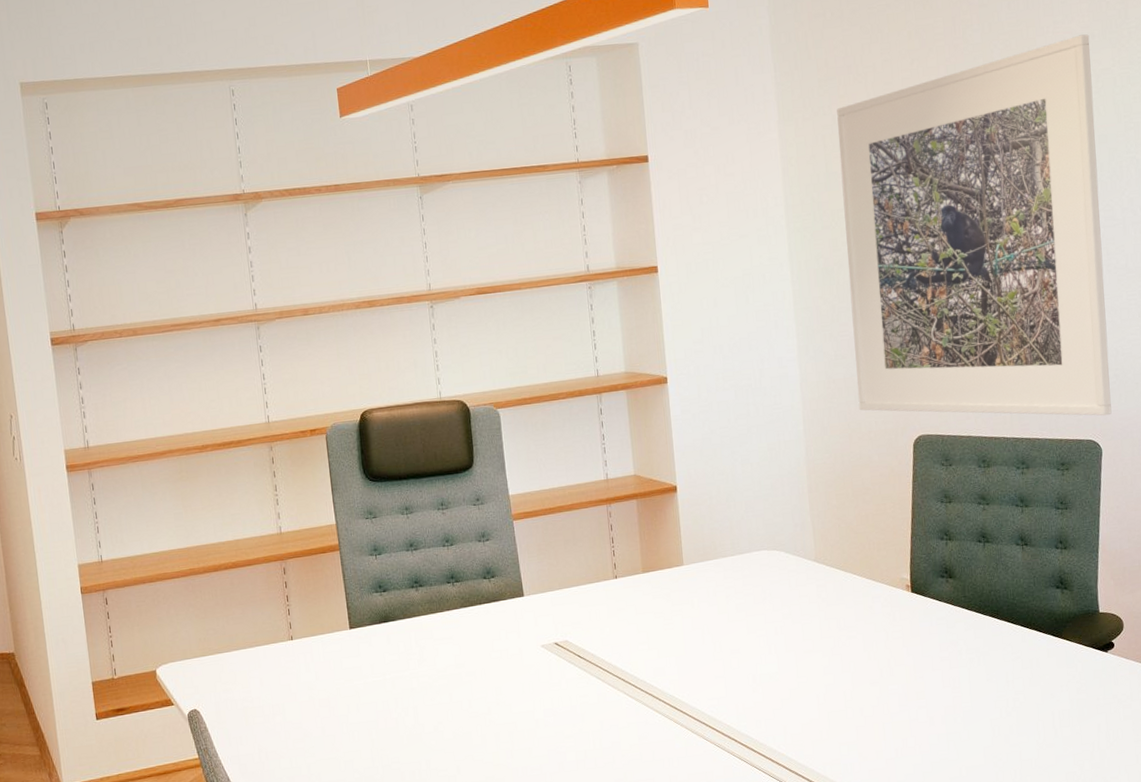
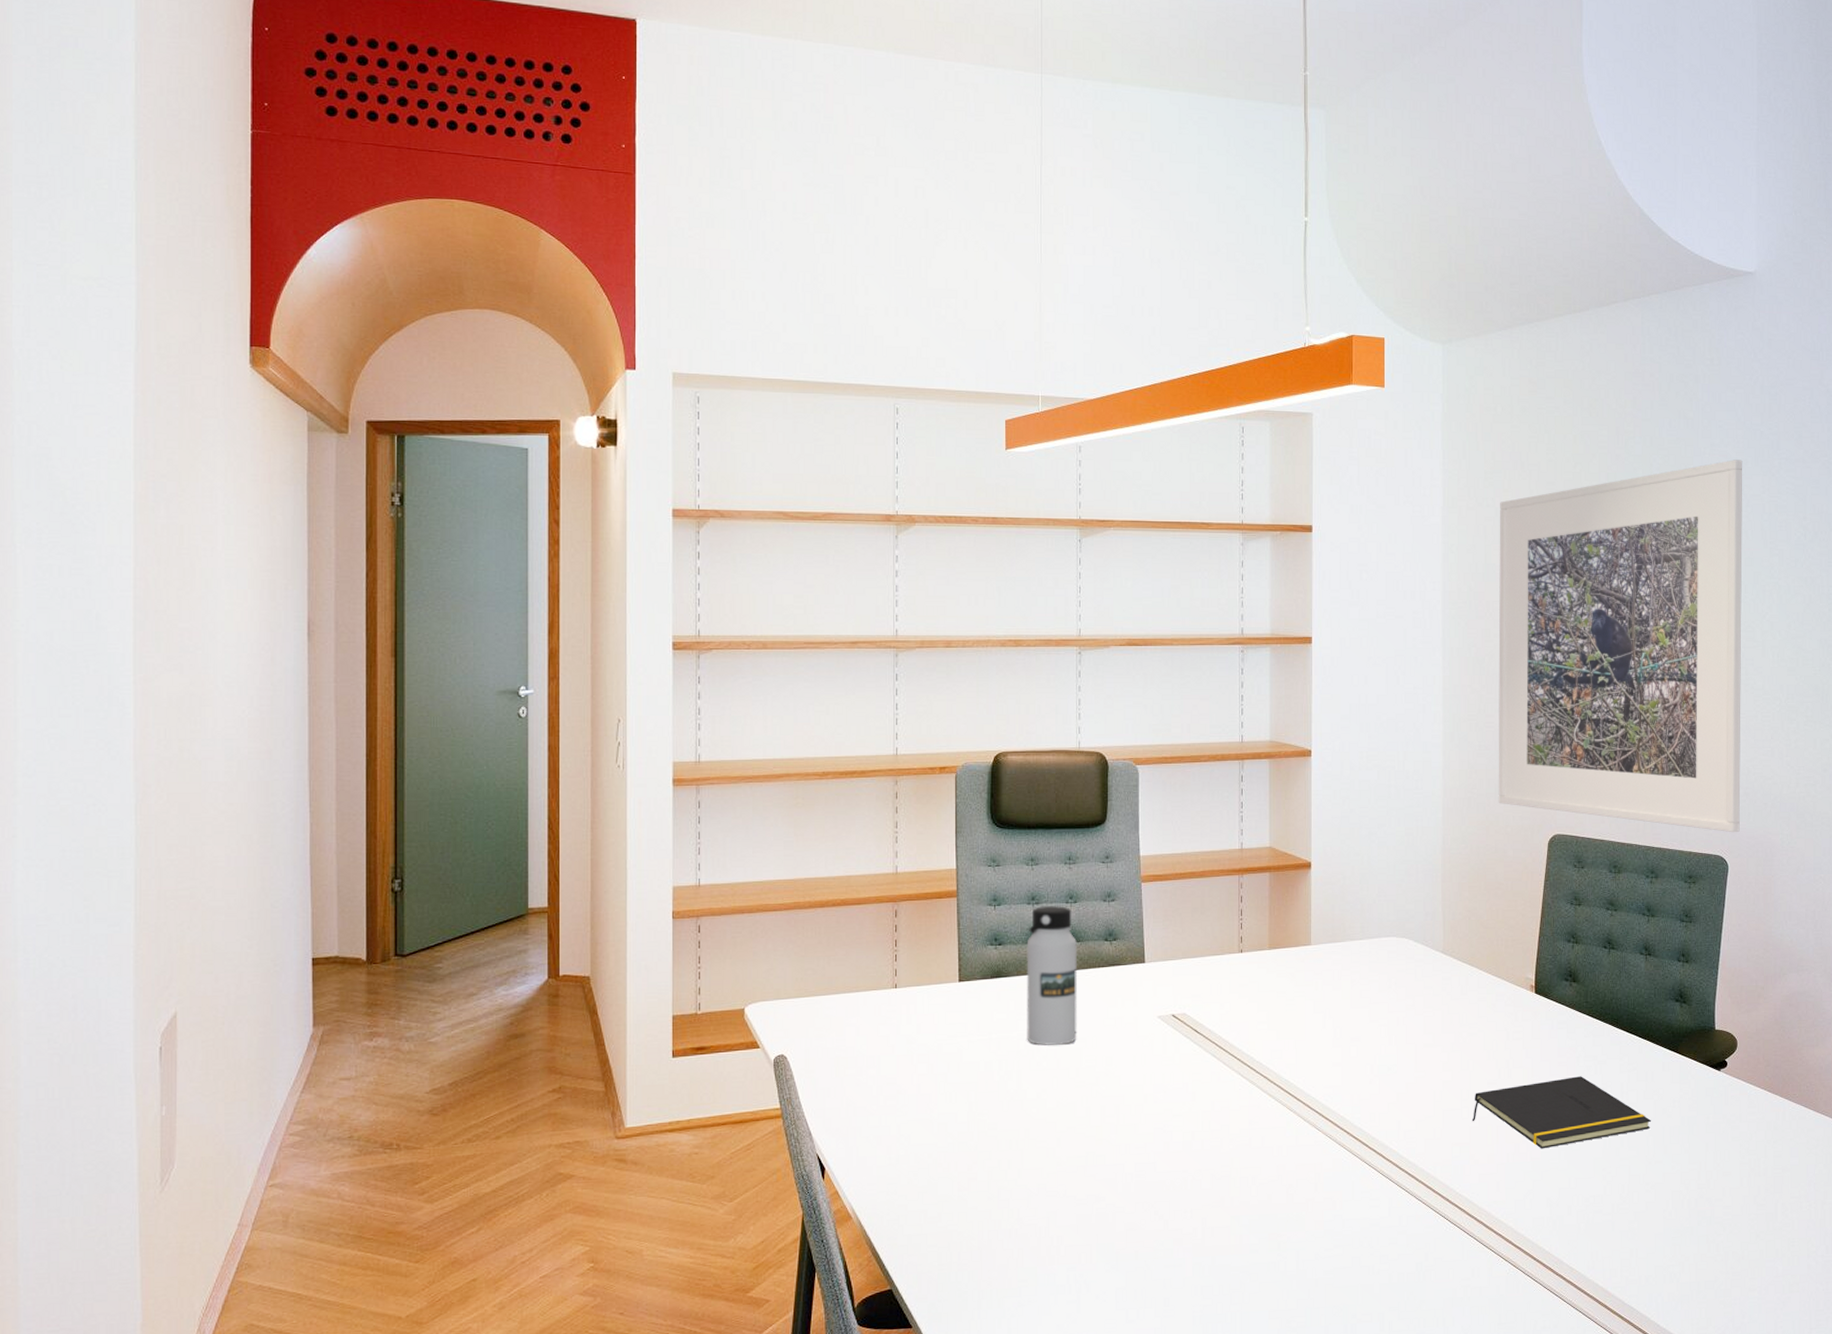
water bottle: none [409,550,466,682] -> present [1026,906,1078,1046]
notepad: none [857,669,1040,742] -> present [1472,1076,1652,1149]

